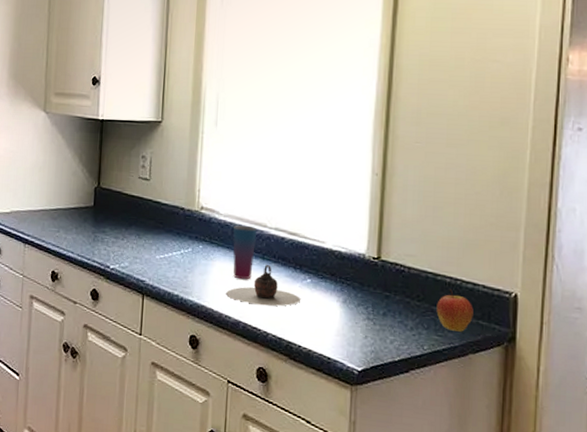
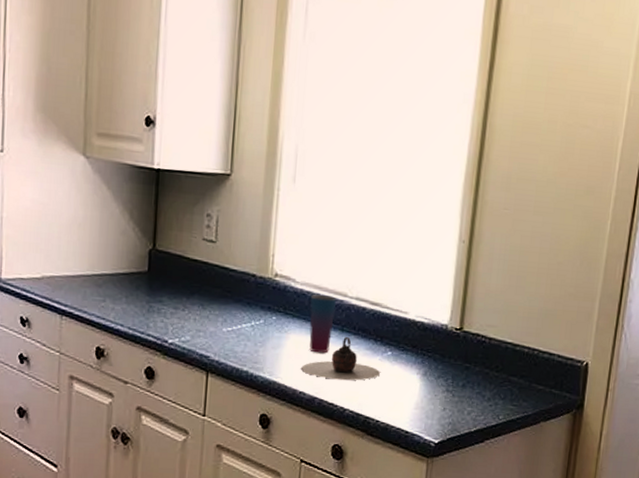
apple: present [436,289,474,332] -> none [513,359,548,401]

